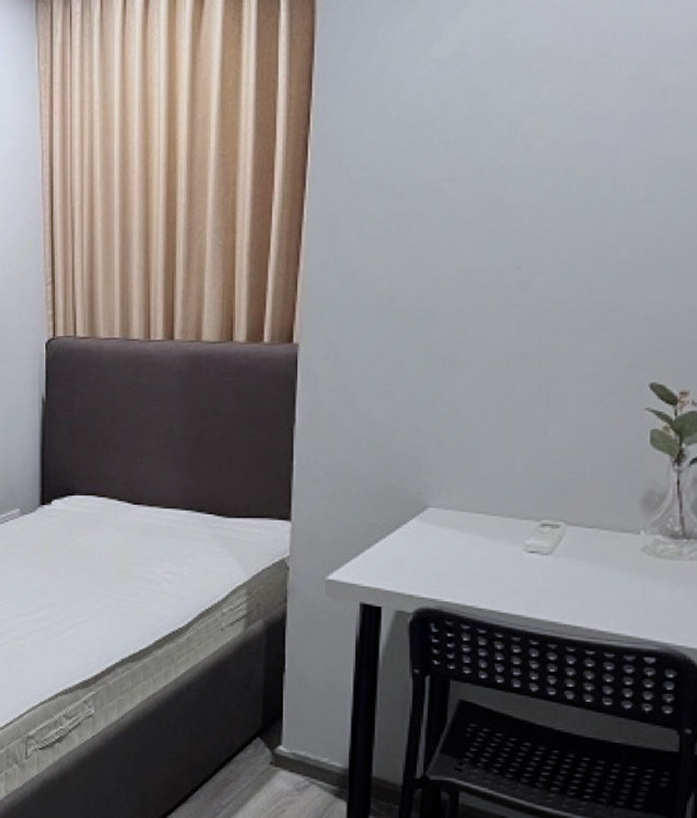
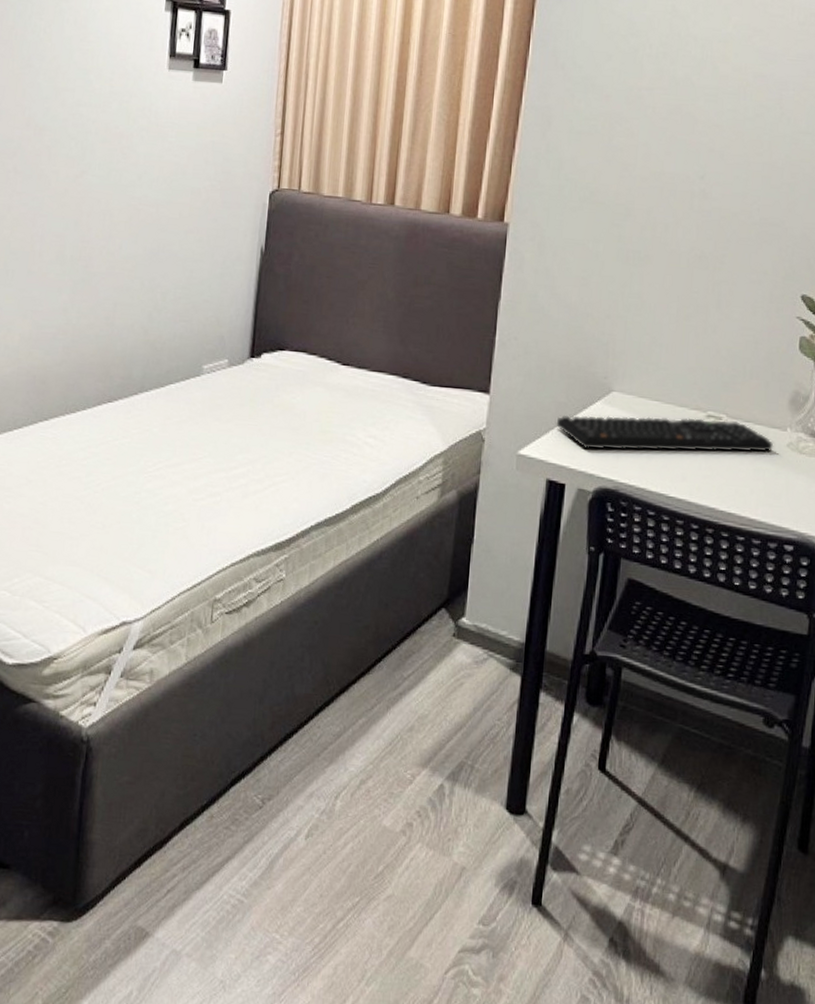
keyboard: none [367,528,625,570] -> present [556,415,774,452]

